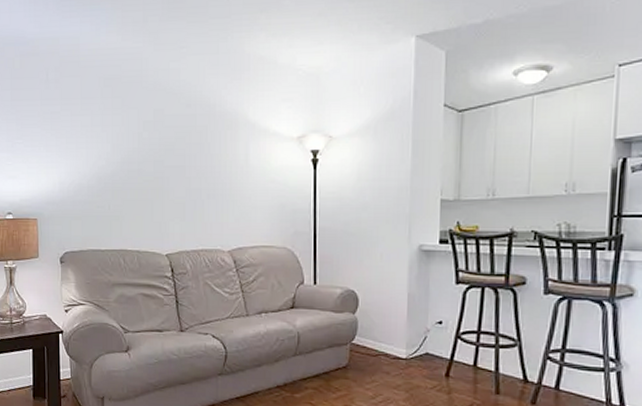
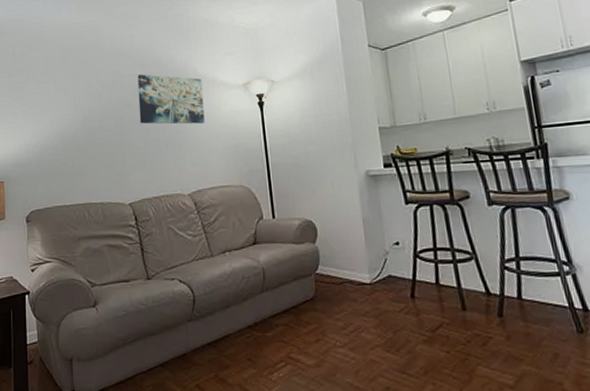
wall art: none [182,115,252,177] -> present [137,74,205,125]

